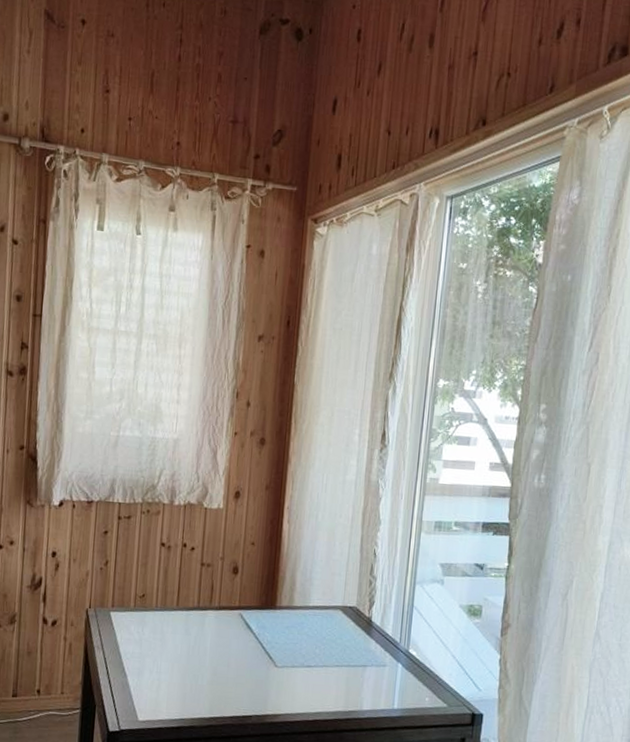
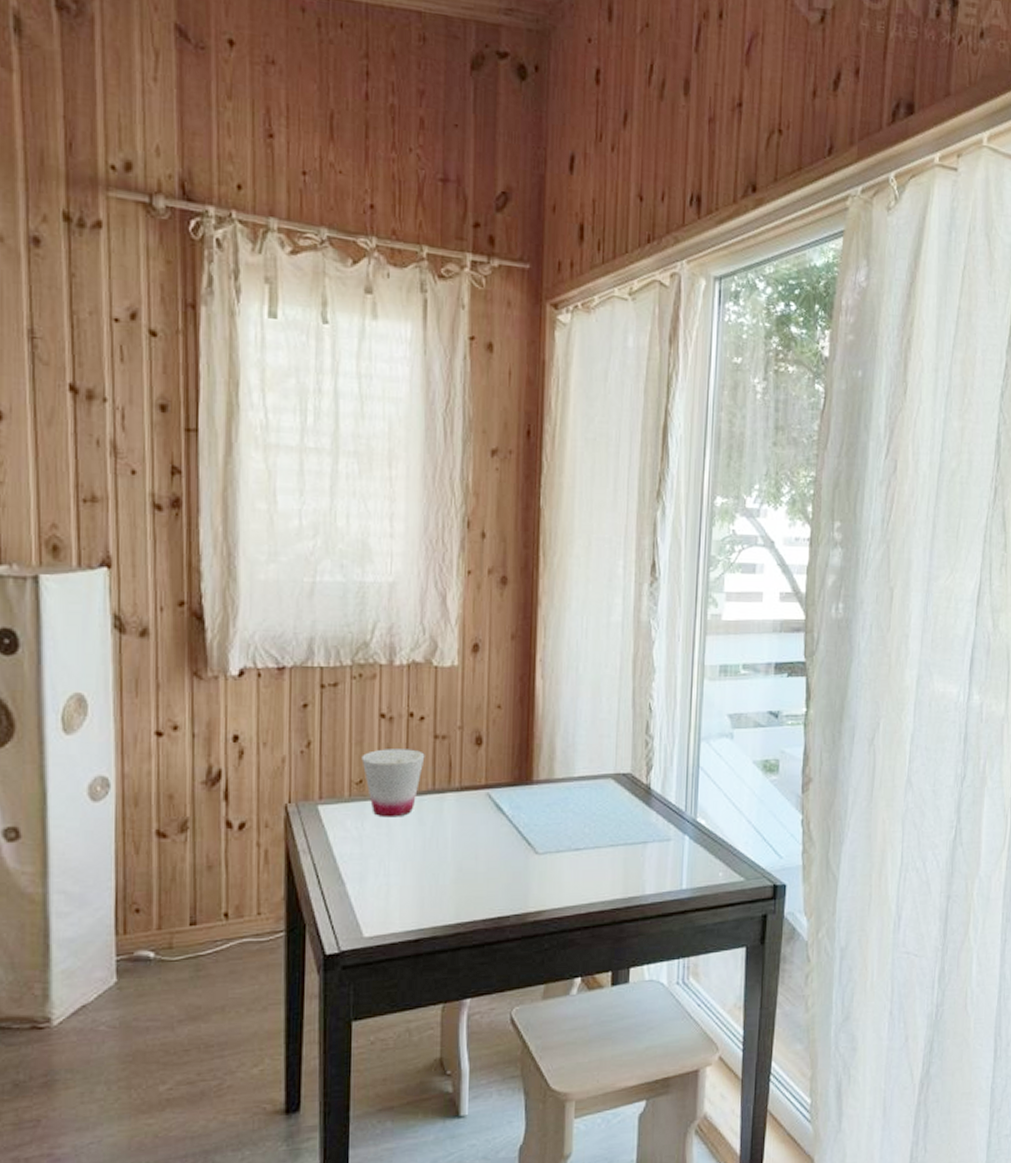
cup: none [145,571,194,627] -> present [361,749,425,818]

